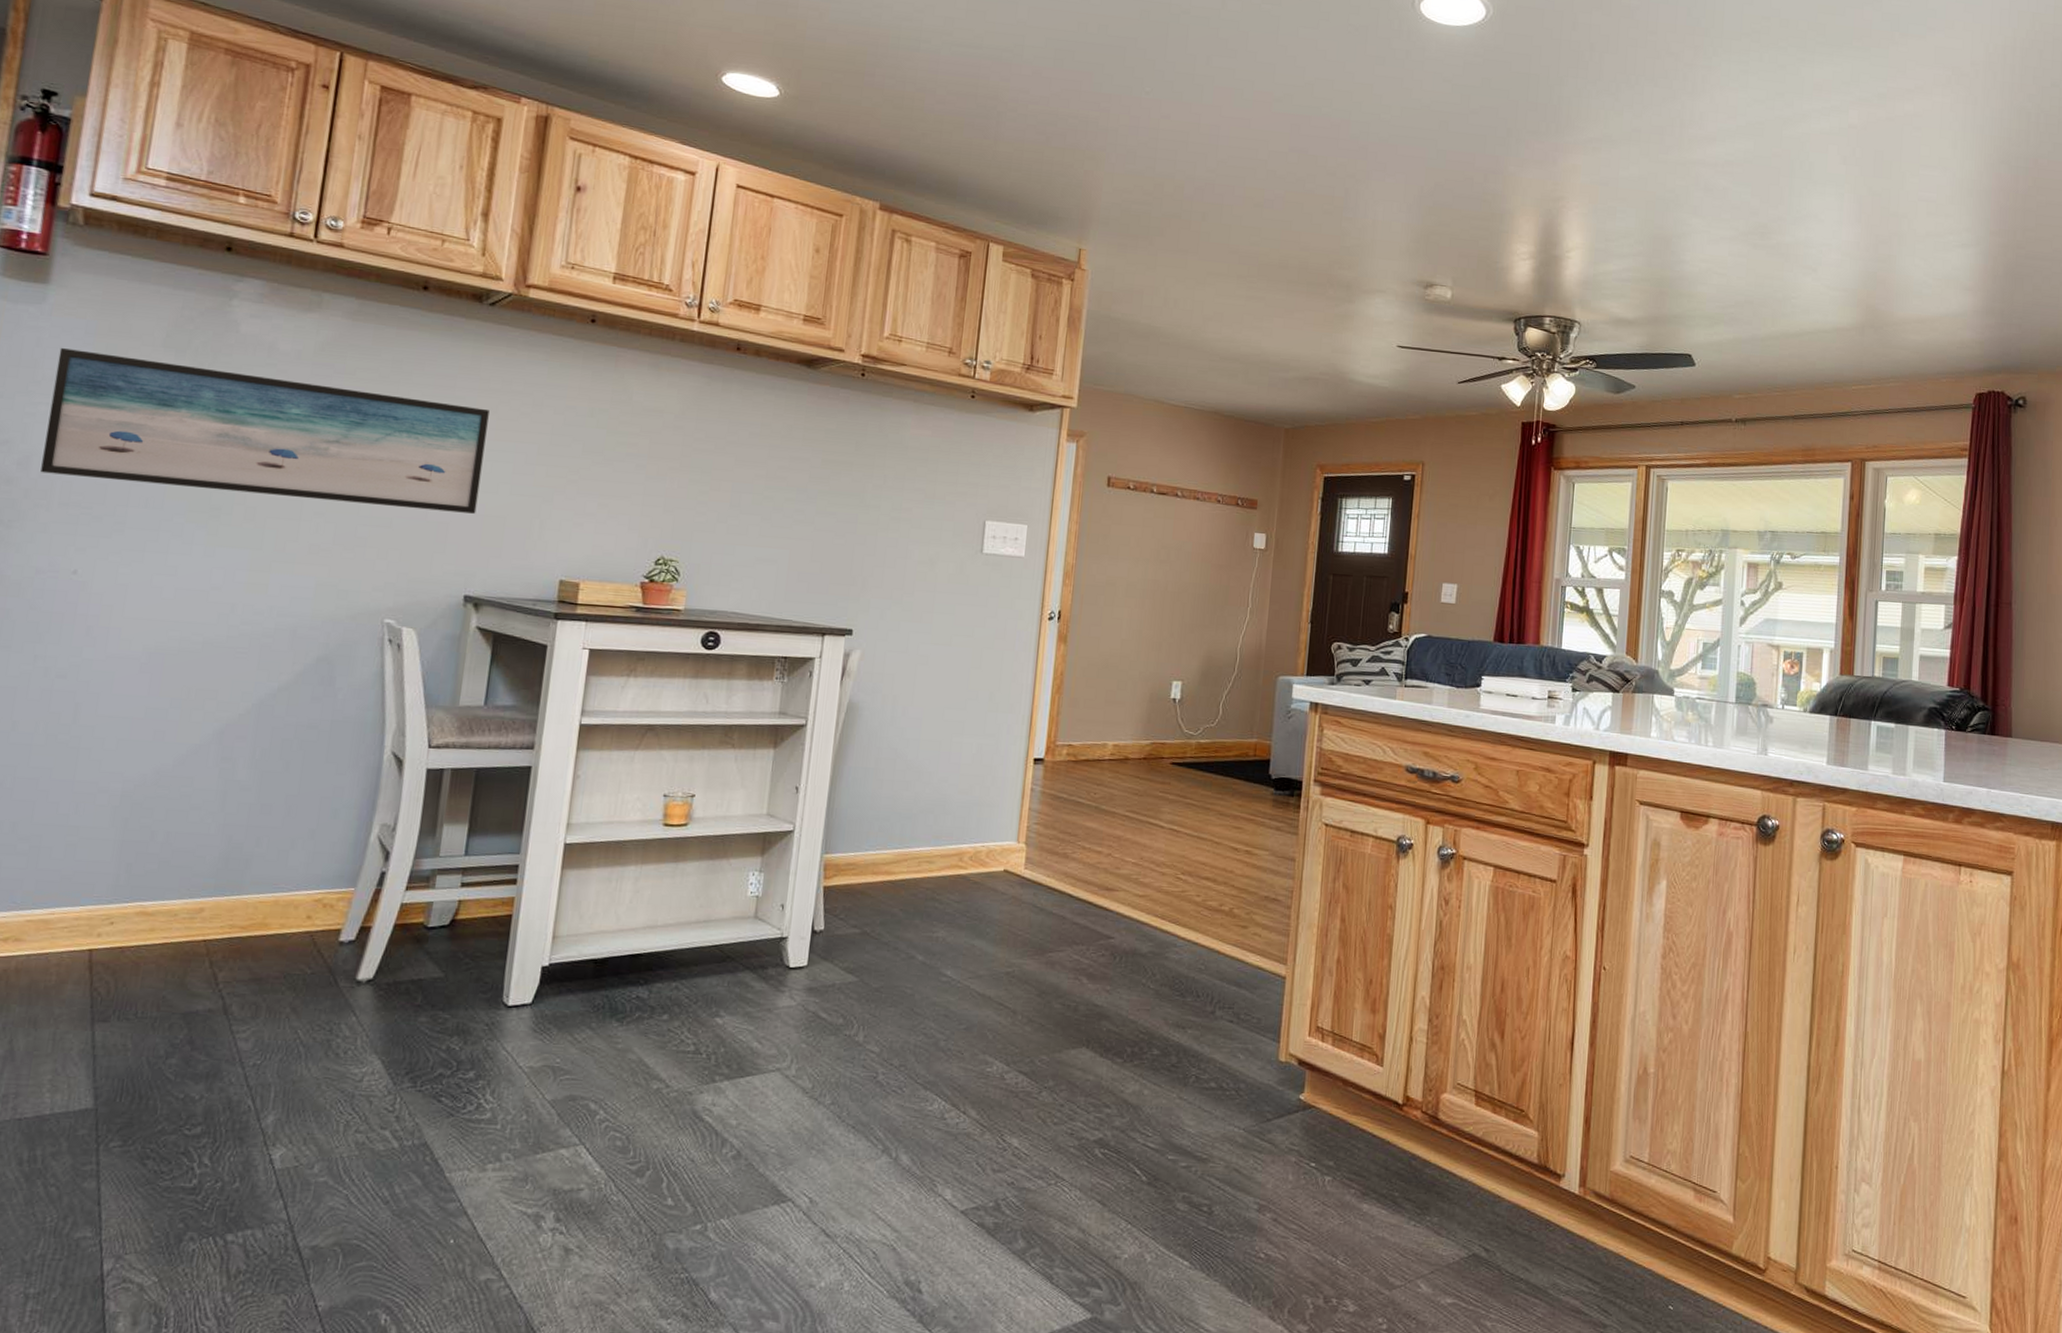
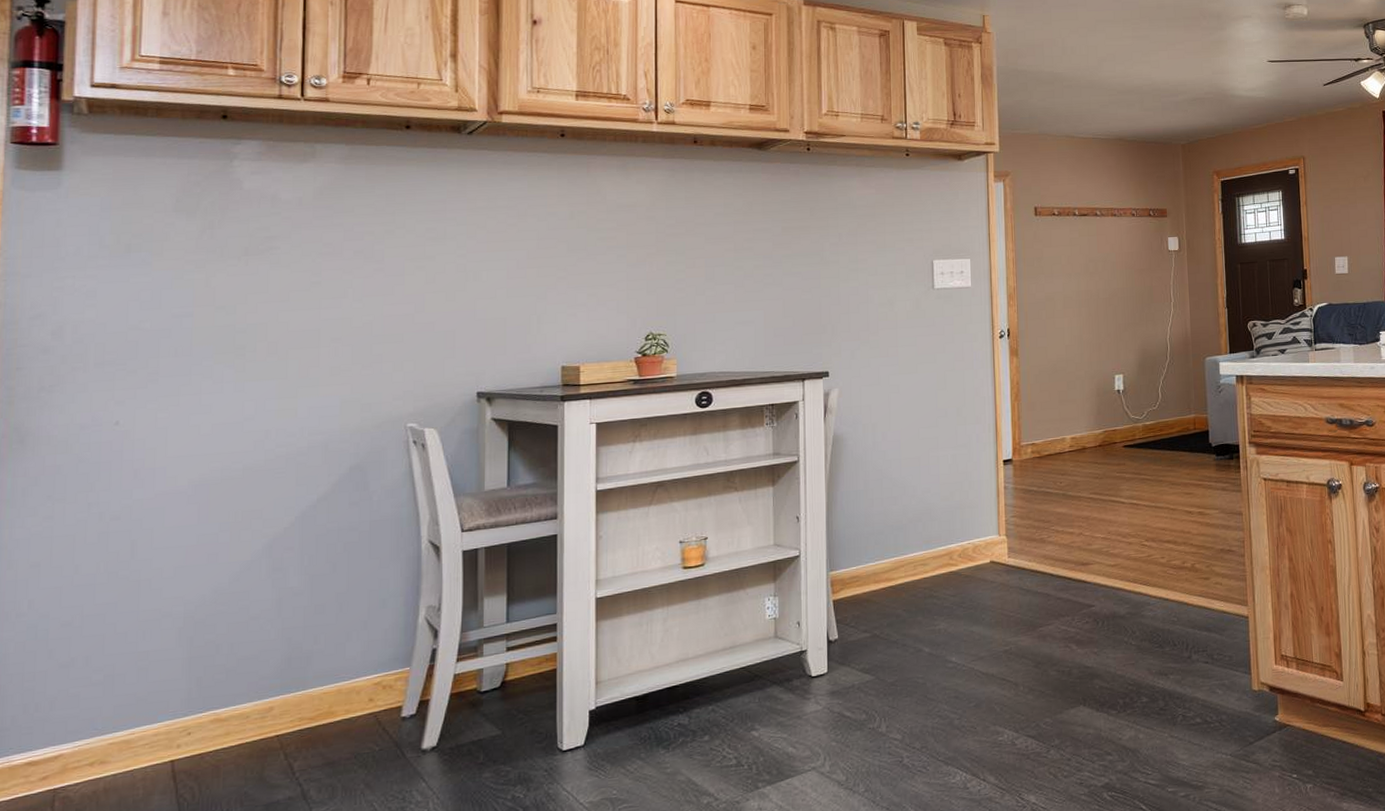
wall art: present [40,347,489,514] -> none [74,224,479,339]

